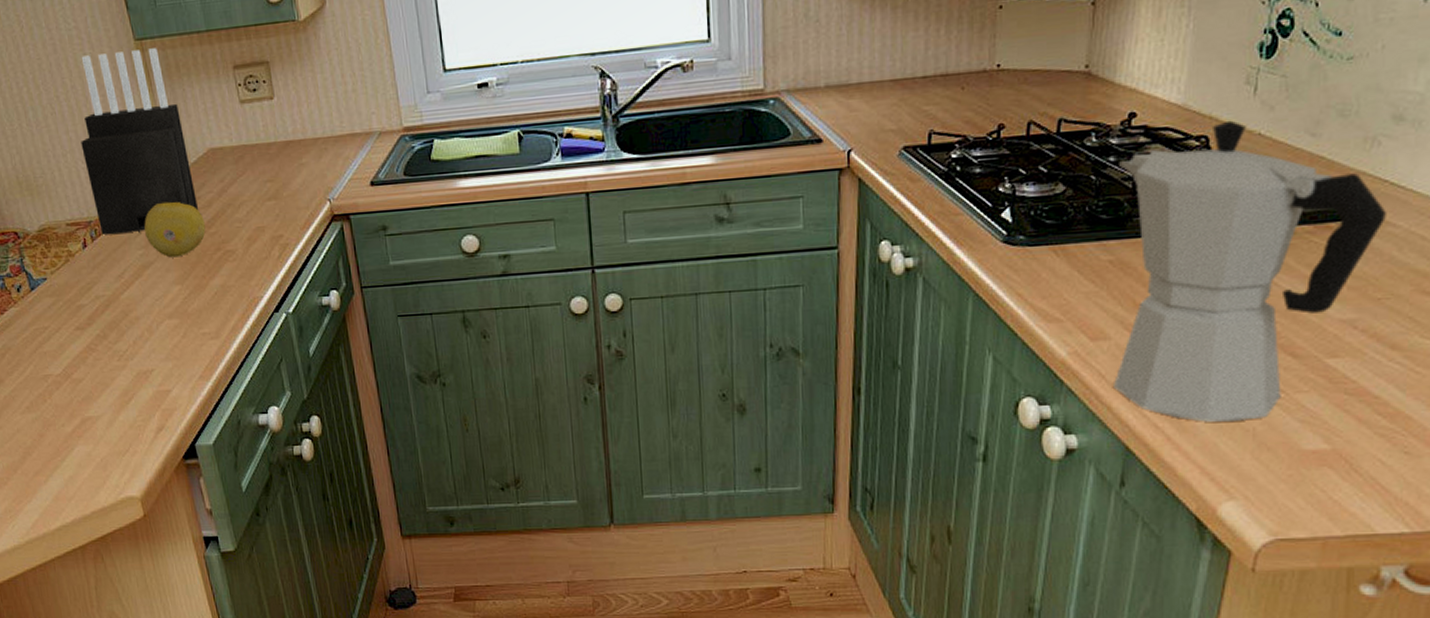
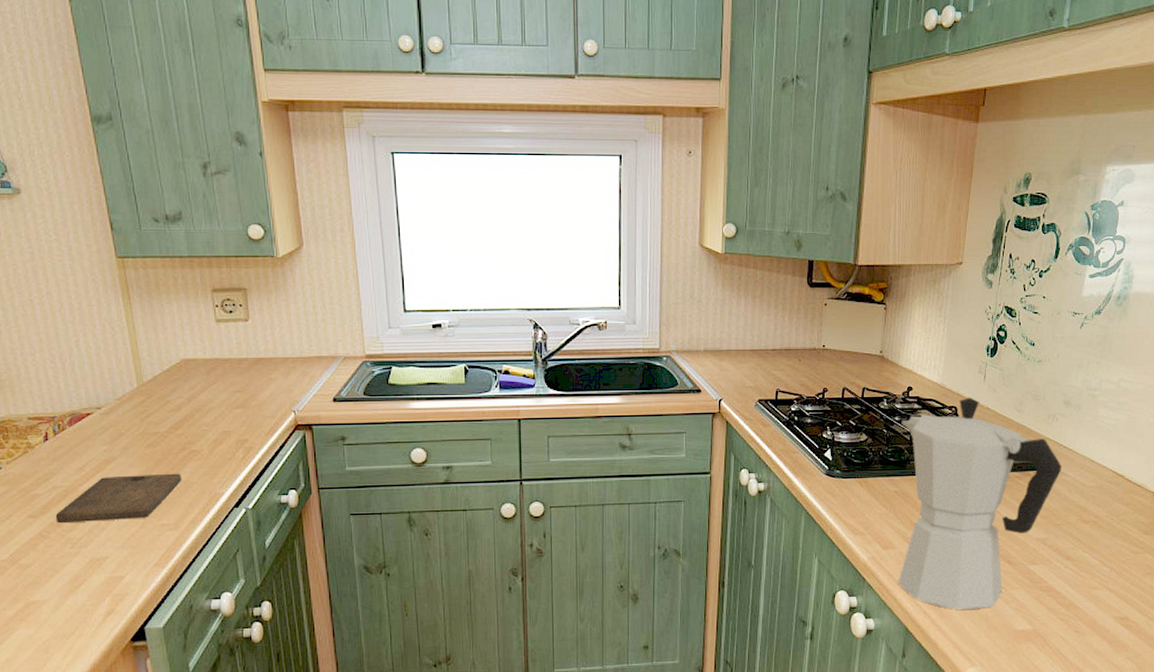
knife block: present [81,48,199,236] -> none [52,266,168,431]
cutting board: none [100,276,219,336] -> present [55,473,181,524]
fruit: present [144,201,206,258] -> none [110,403,173,454]

